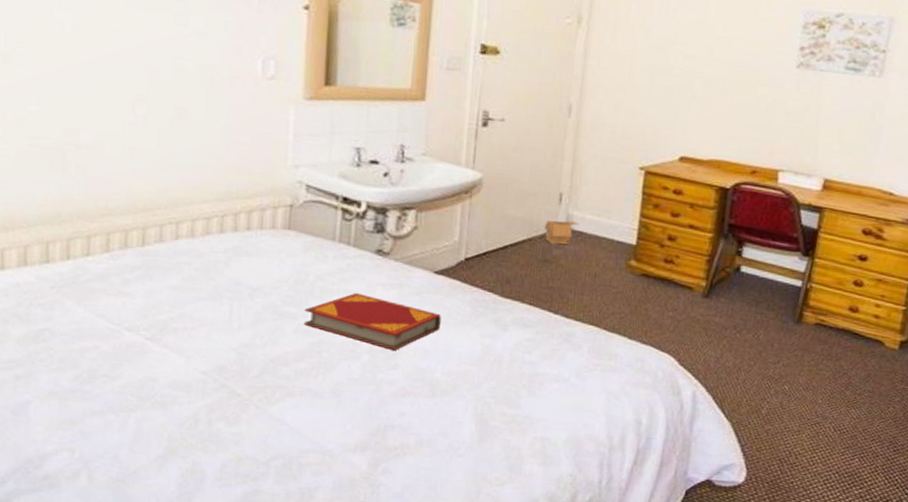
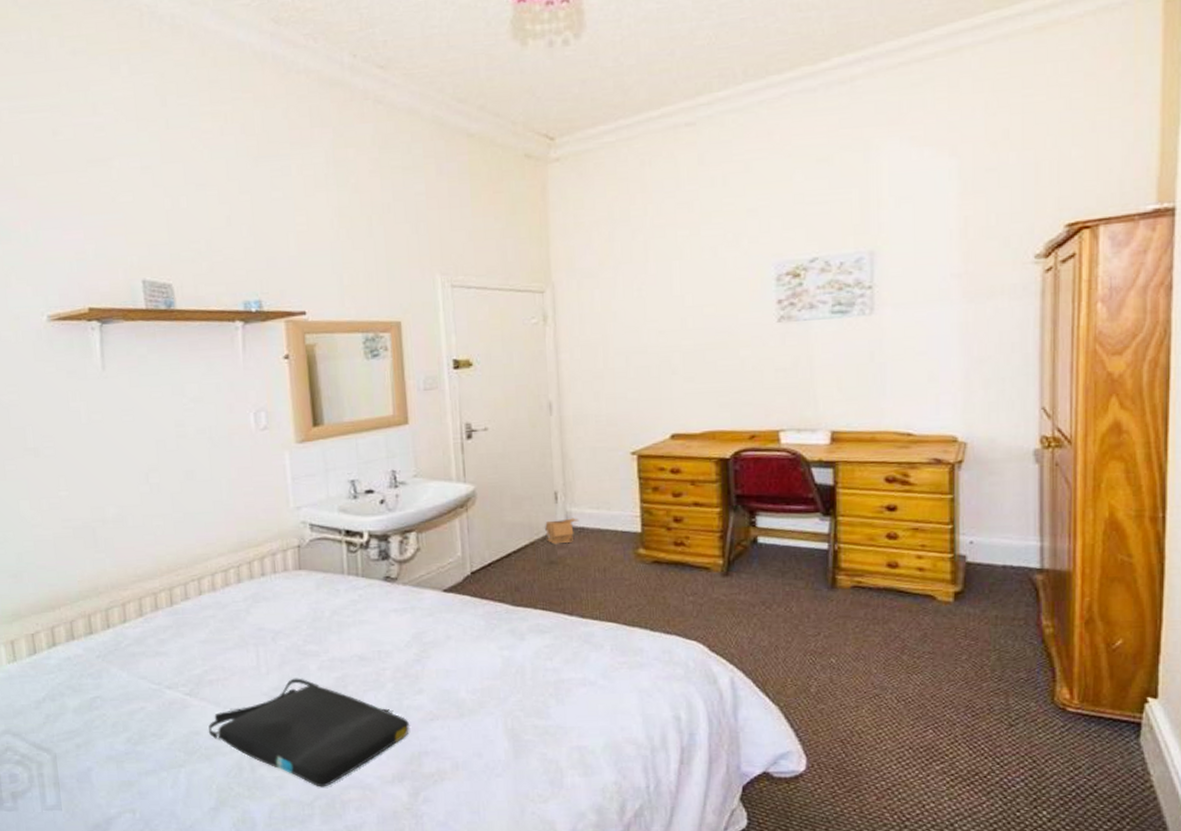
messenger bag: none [166,337,380,448] -> present [208,678,409,787]
hardback book: present [303,292,442,350] -> none [325,622,458,675]

